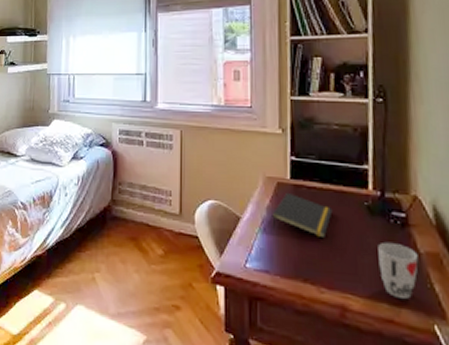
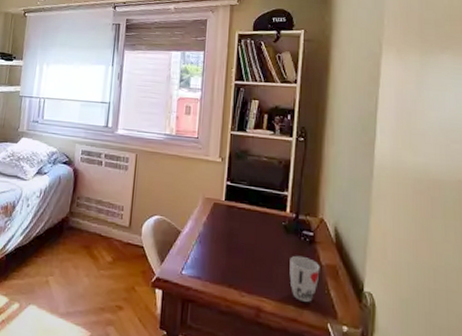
notepad: present [272,192,333,239] -> none [206,211,257,252]

